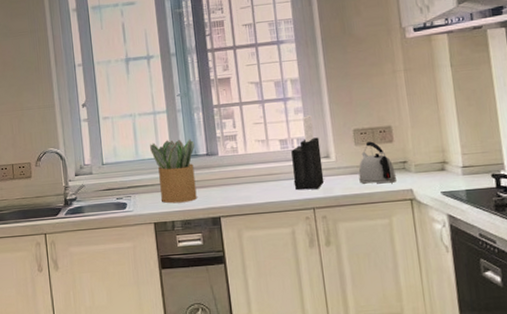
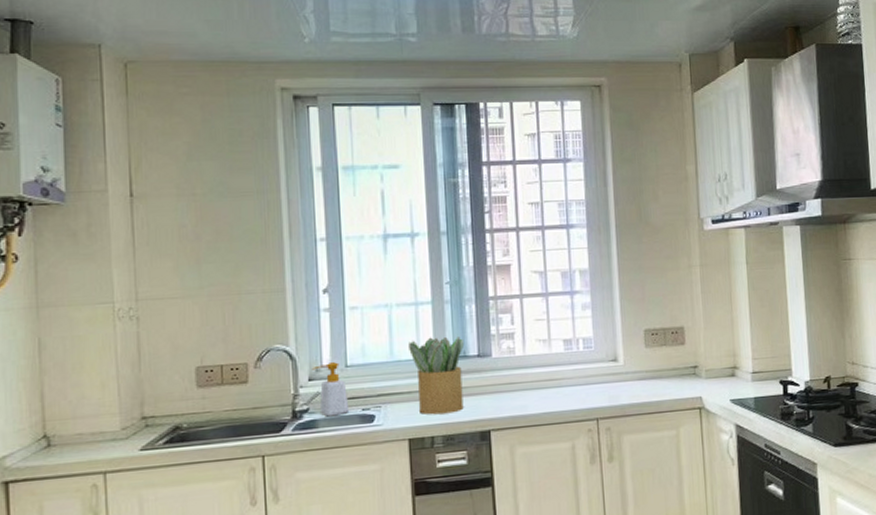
soap bottle: none [77,161,107,204] -> present [311,362,350,417]
knife block: present [291,115,324,191] -> none [576,312,610,399]
kettle: present [358,141,396,184] -> none [647,343,686,391]

